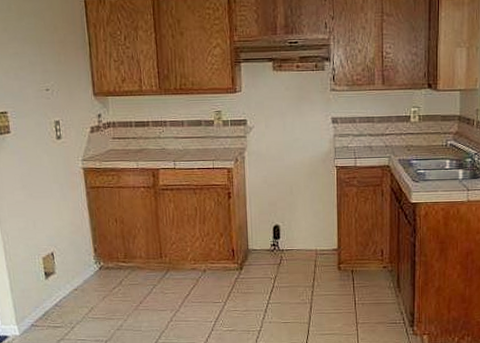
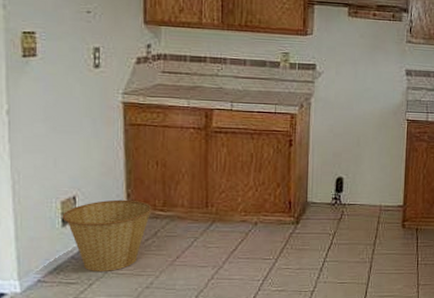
basket: none [44,254,116,316] -> present [62,199,152,271]

